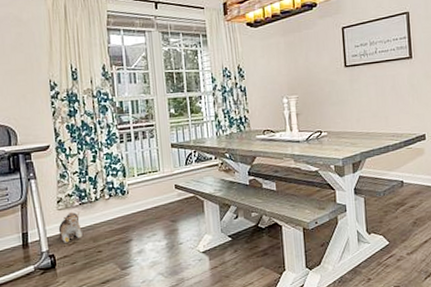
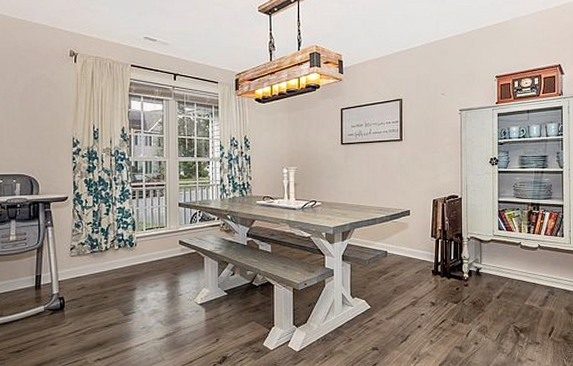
plush toy: present [58,212,83,243] -> none [69,259,91,287]

